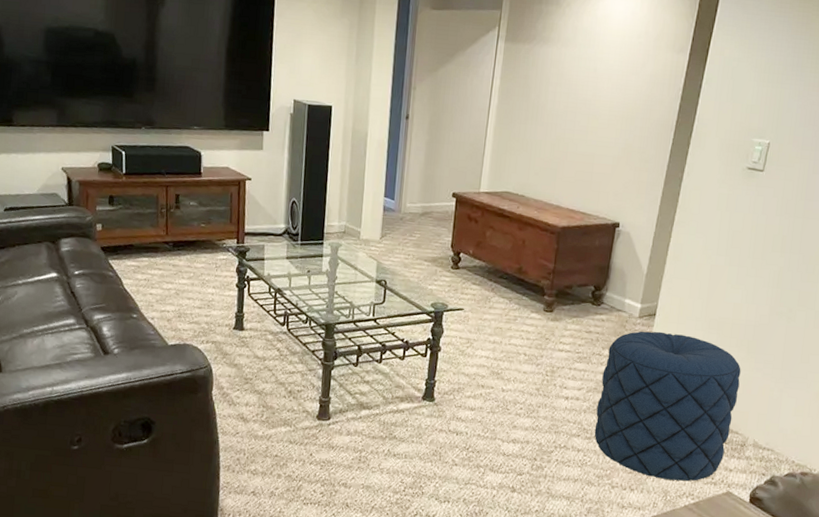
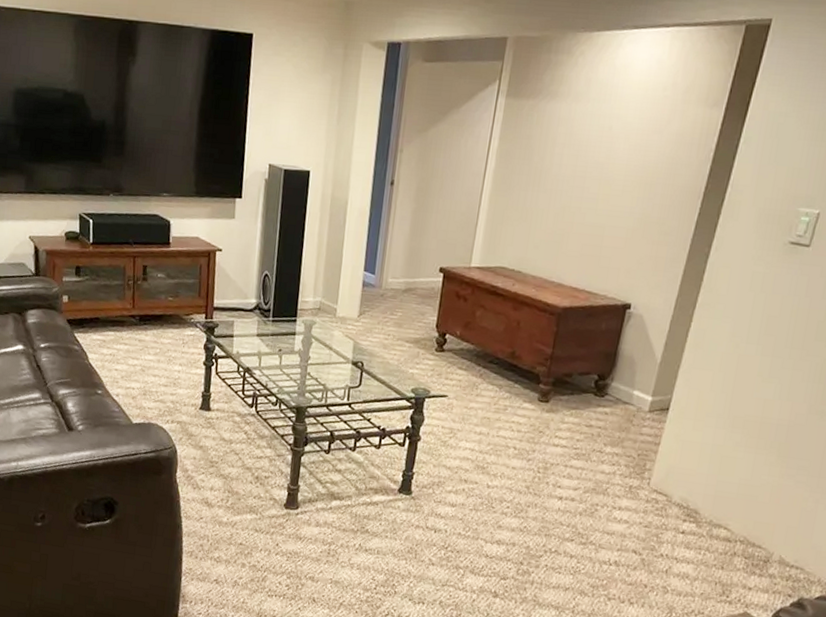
pouf: present [594,331,741,481] -> none [590,427,769,598]

